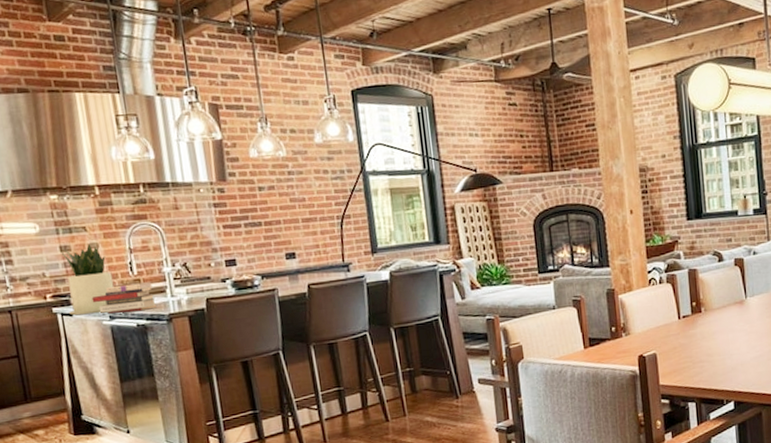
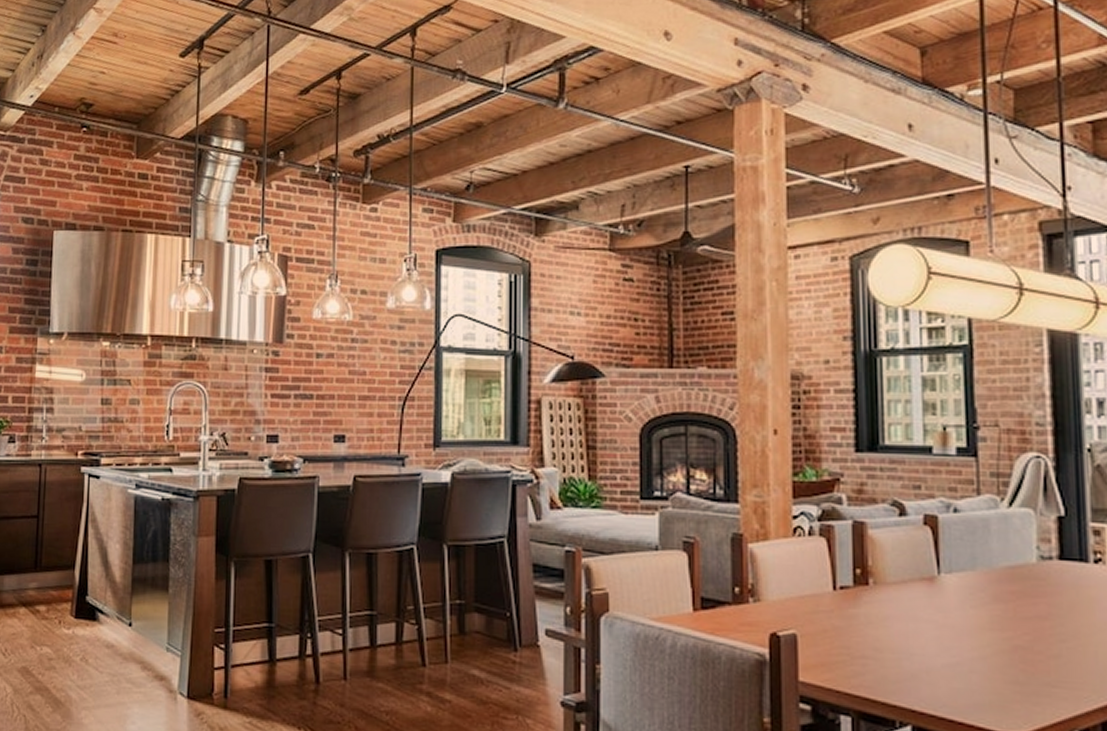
planter: present [61,245,114,316] -> none [97,400,147,479]
books: present [91,282,157,314] -> none [121,450,186,482]

